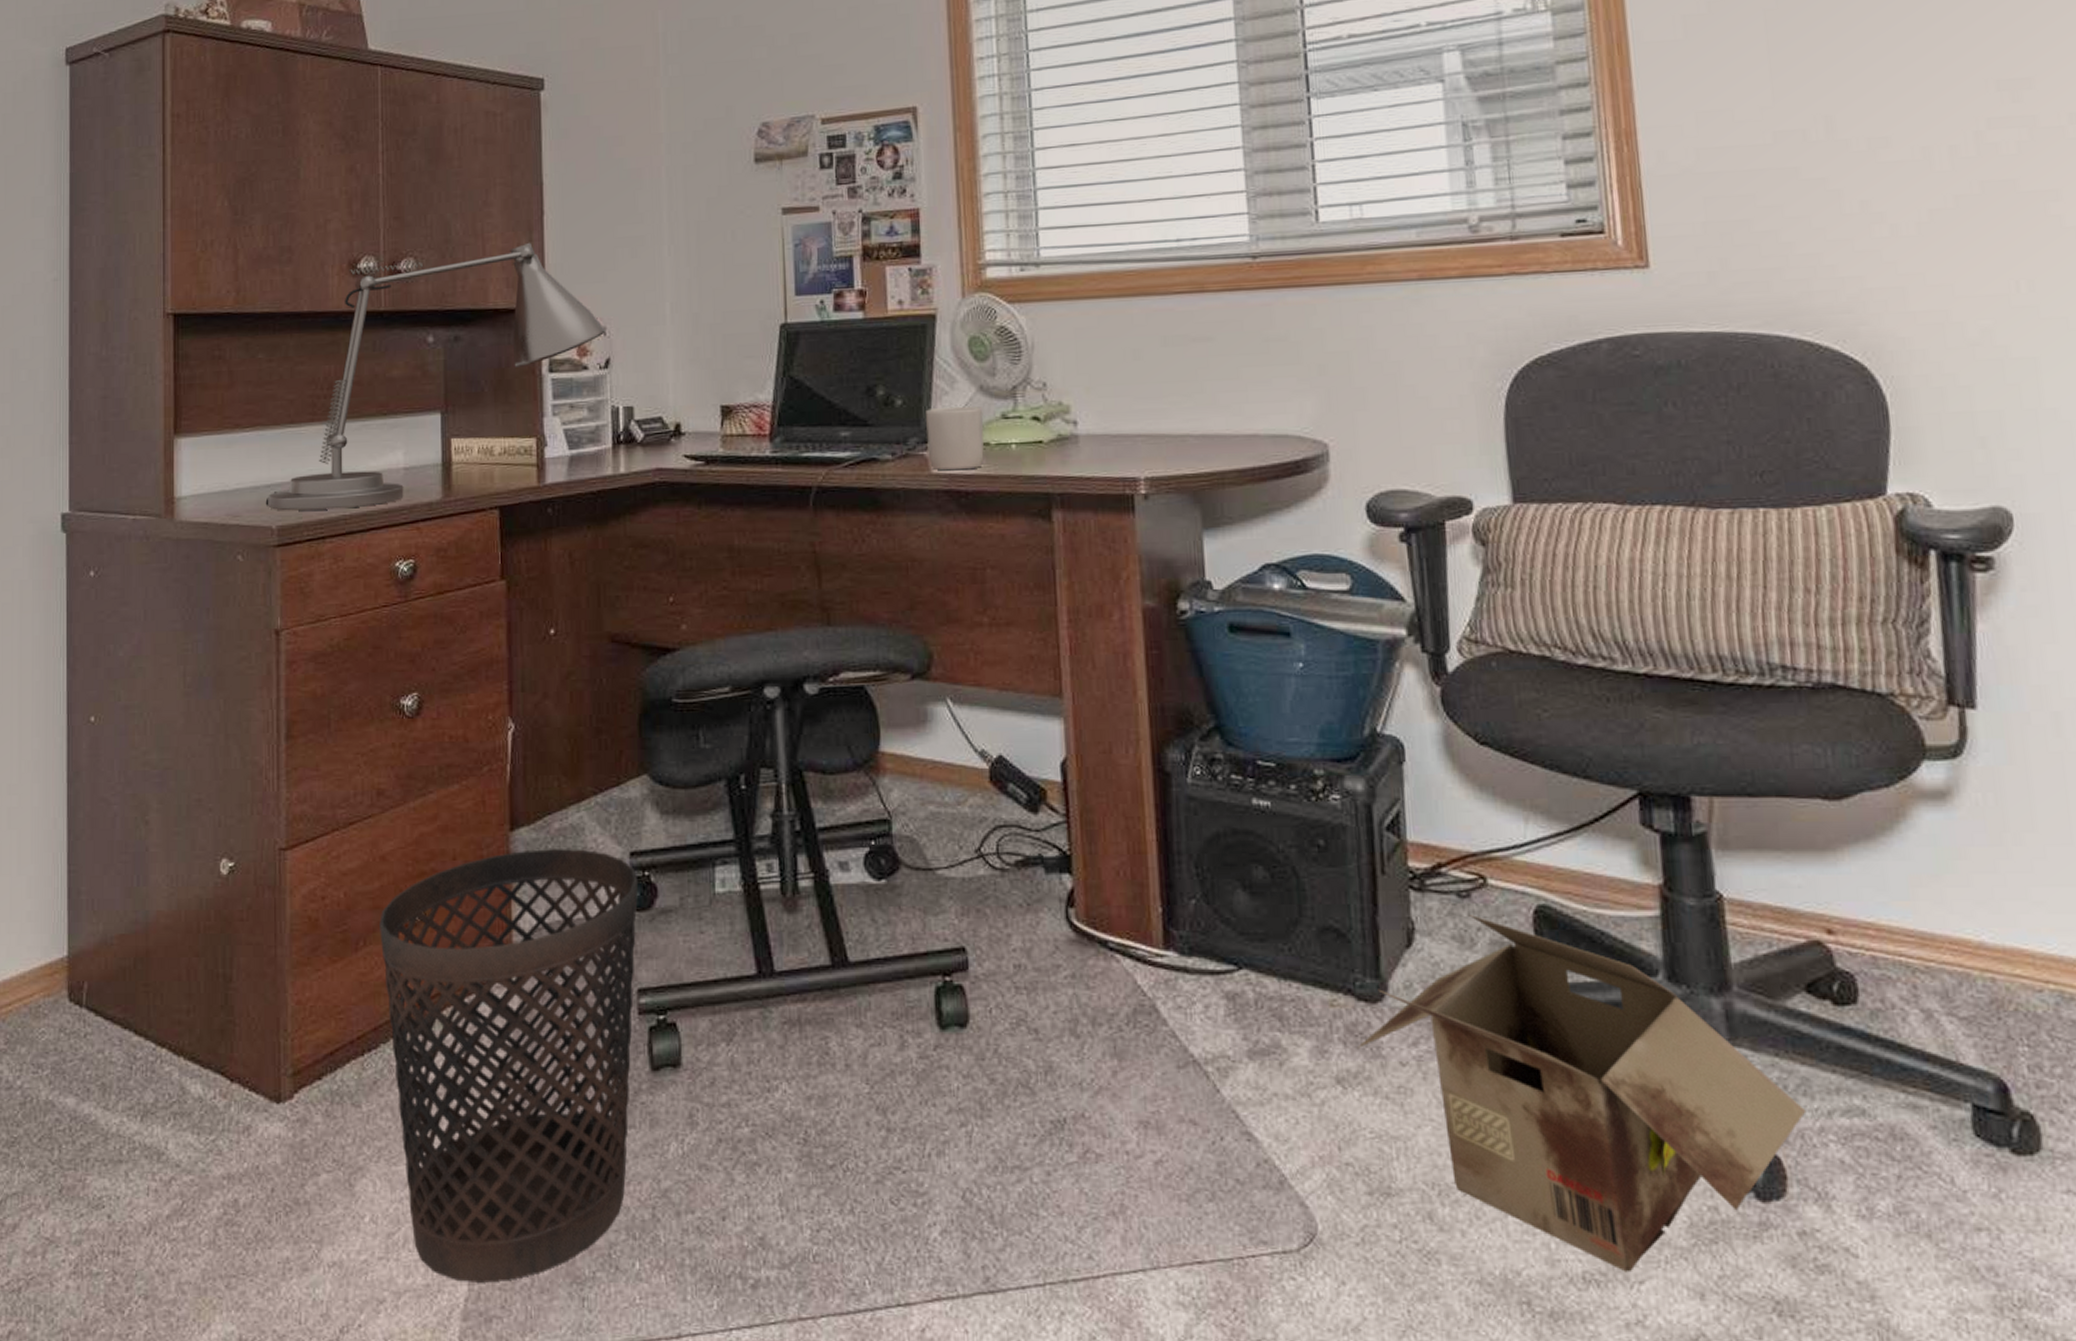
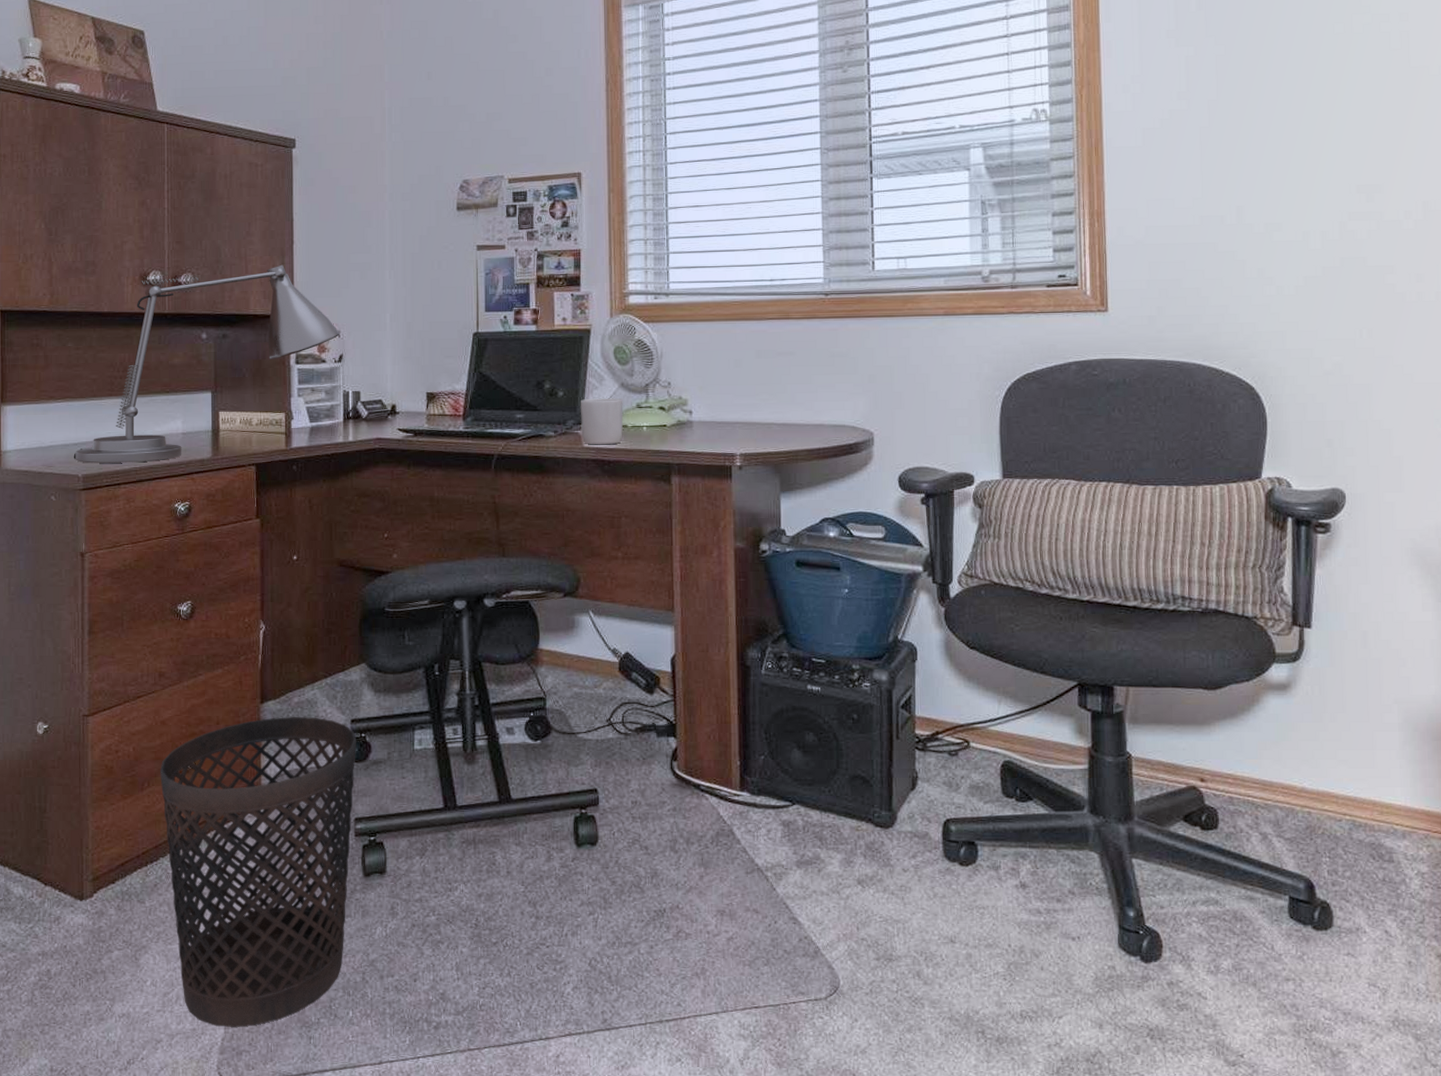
cardboard box: present [1356,915,1806,1273] -> none [873,768,1179,1011]

